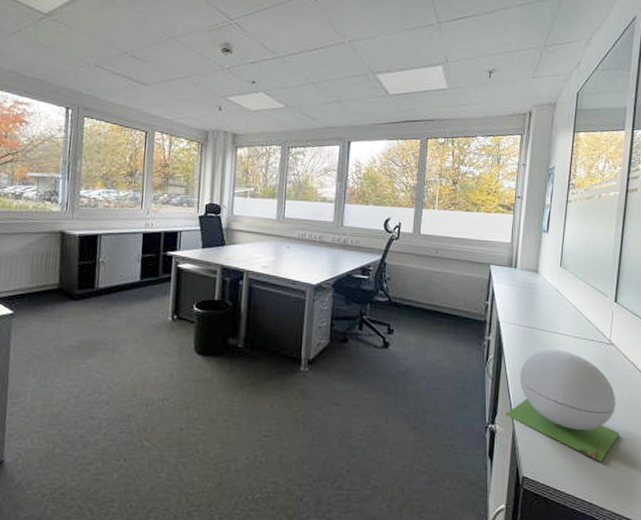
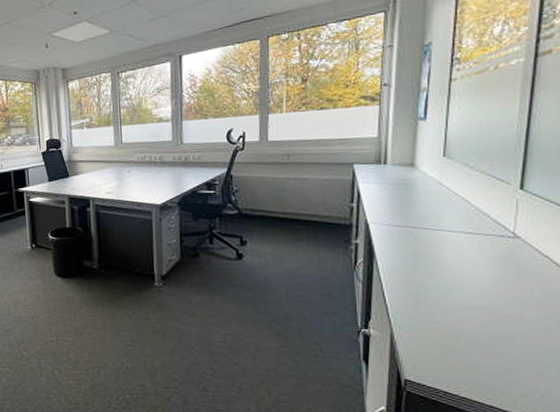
speaker: present [505,349,619,463] -> none [381,248,529,365]

